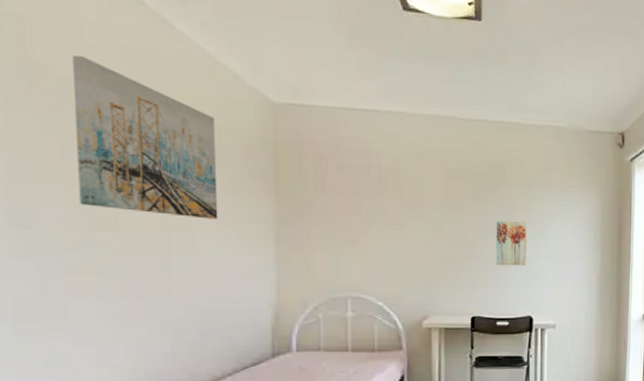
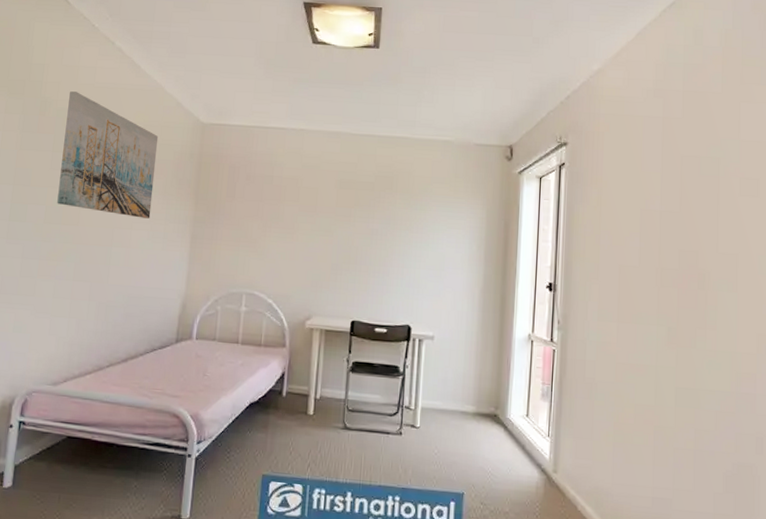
wall art: present [496,221,526,266] -> none [378,229,410,274]

